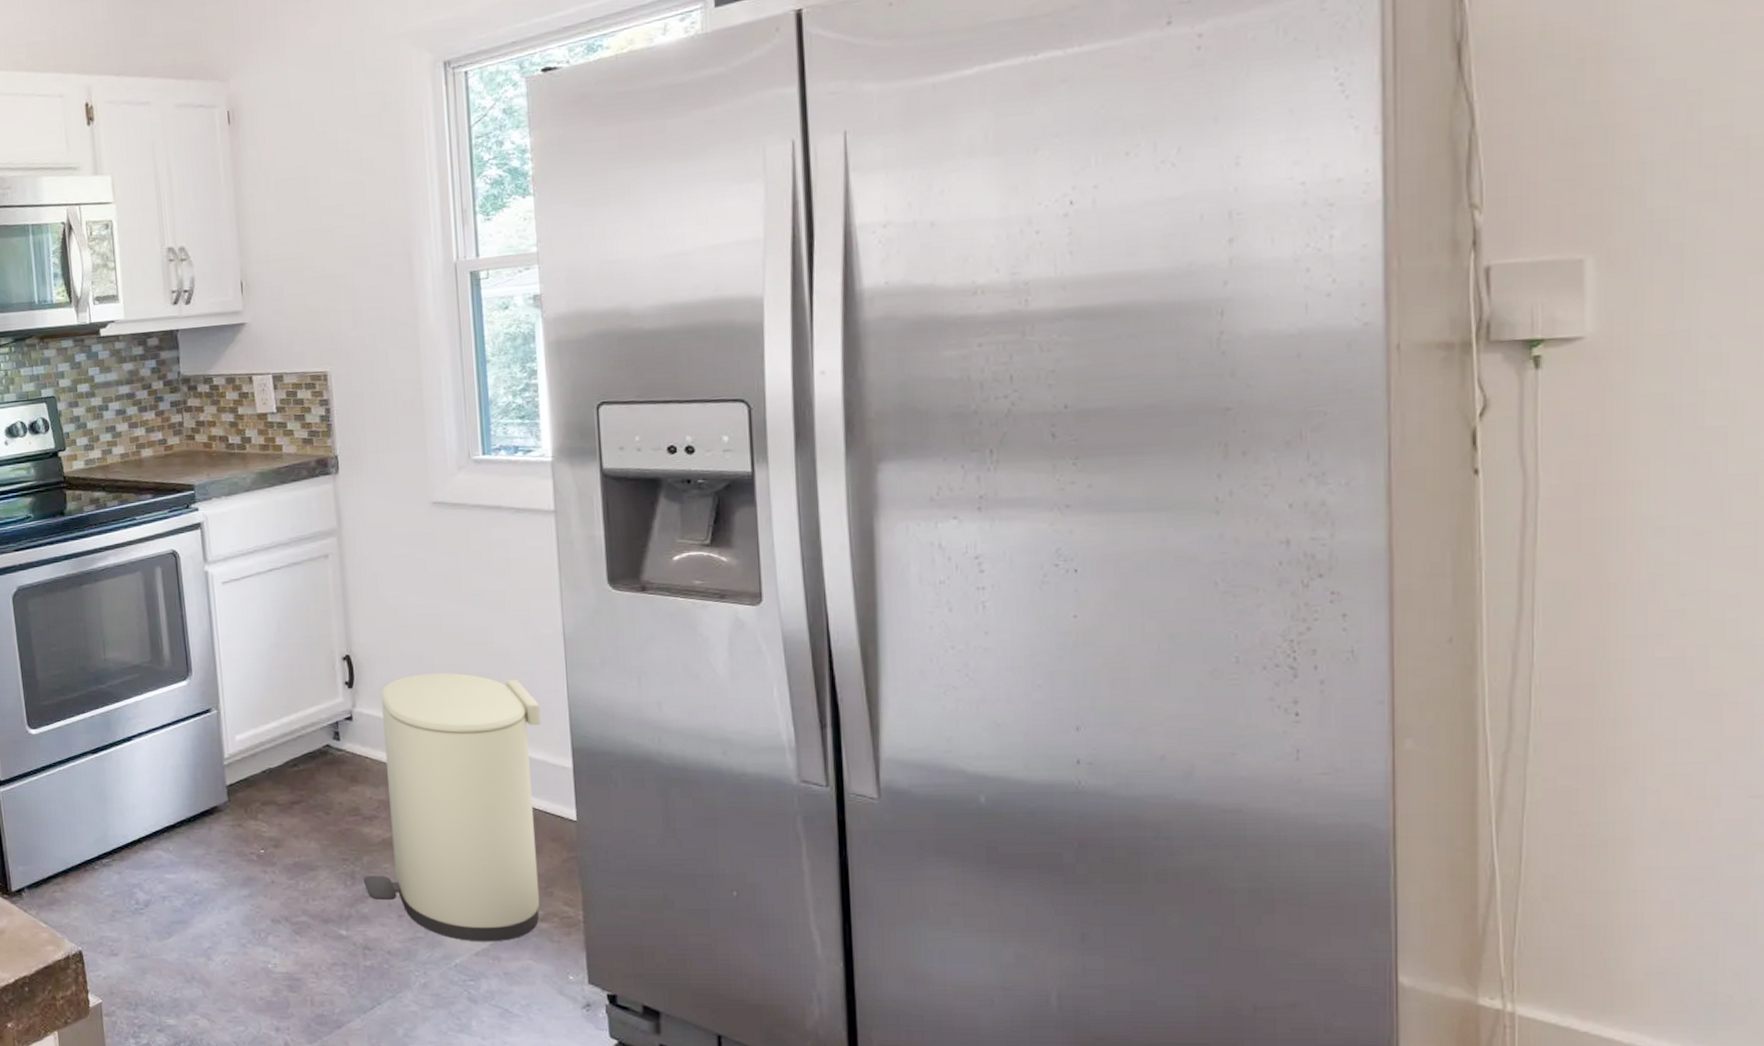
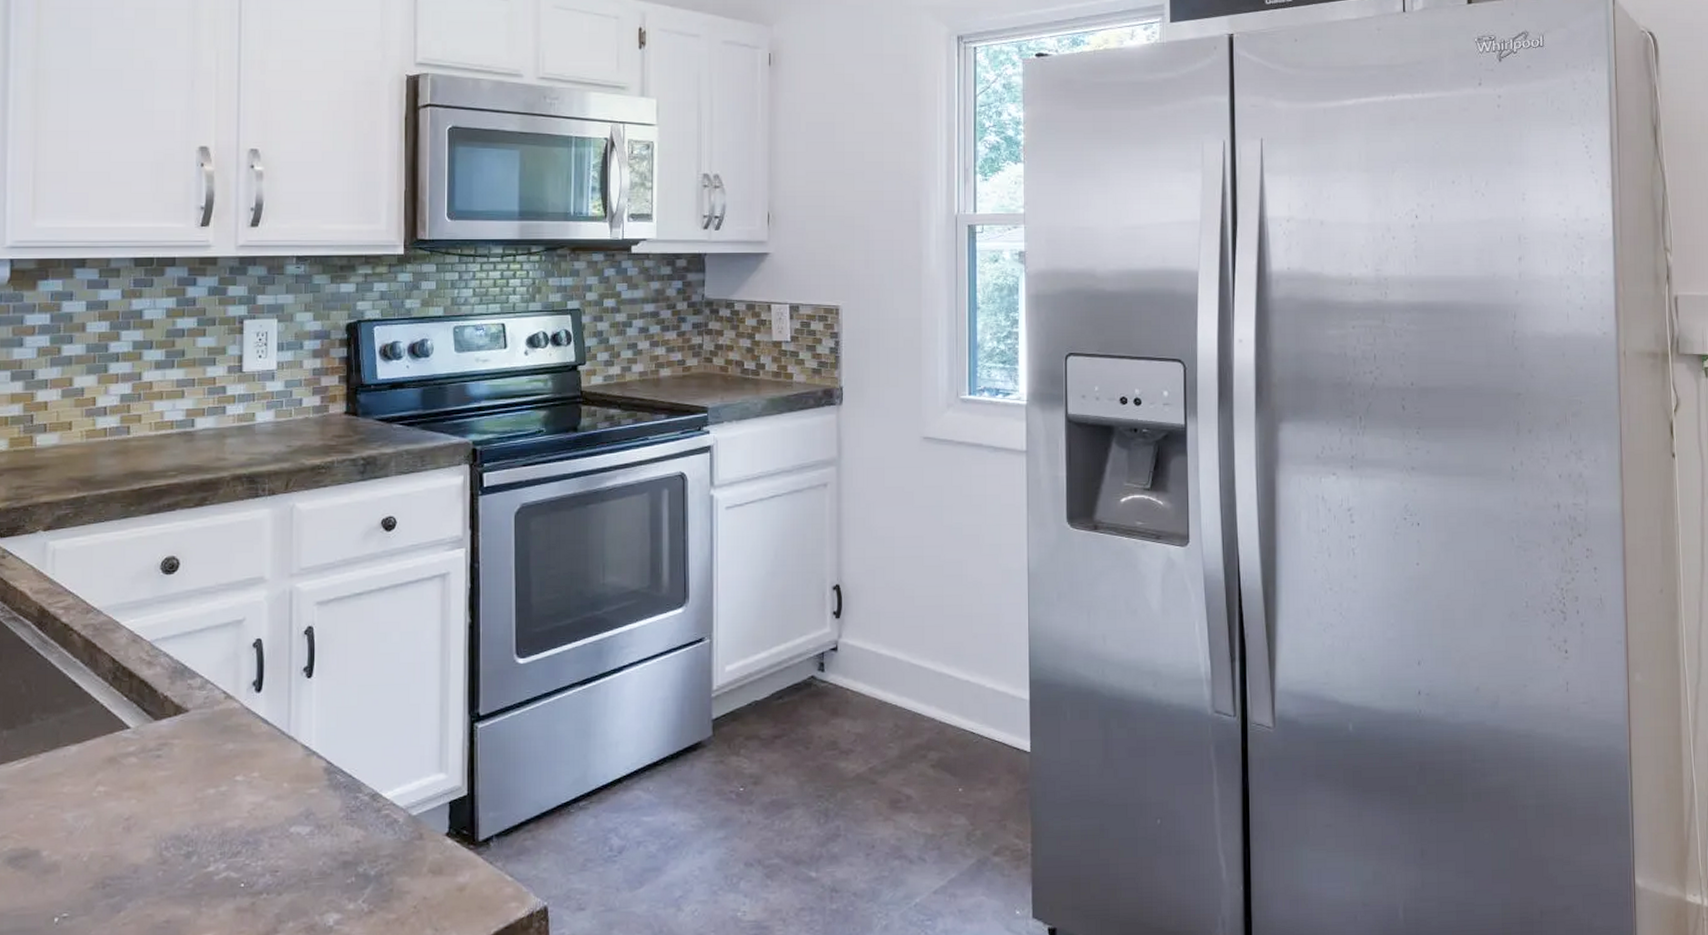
pedal bin: present [364,672,541,942] -> none [836,604,1004,879]

